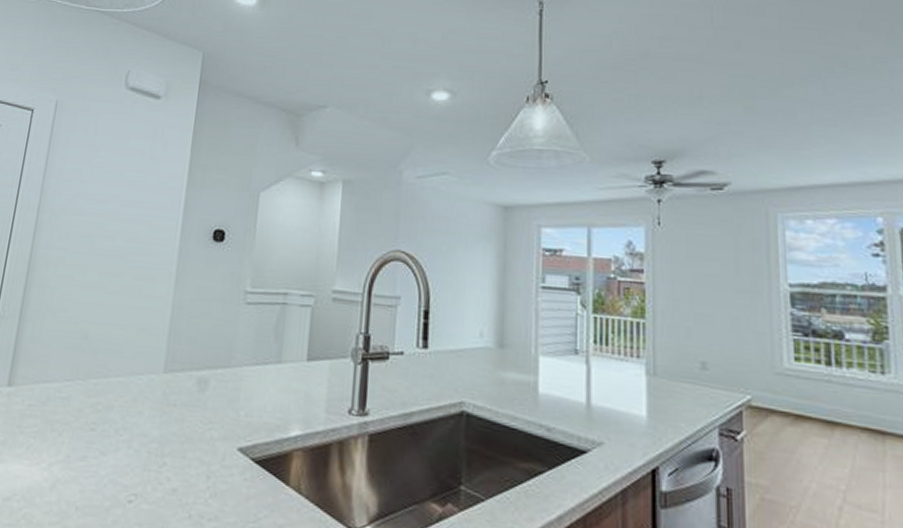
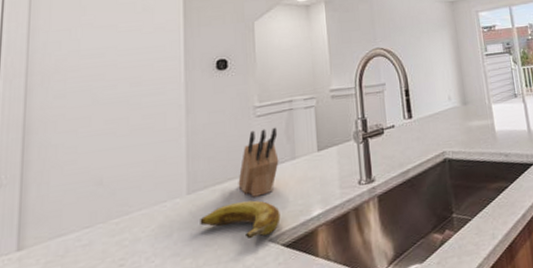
banana: none [171,395,255,442] -> present [200,200,281,239]
knife block: none [215,318,266,396] -> present [238,127,279,197]

